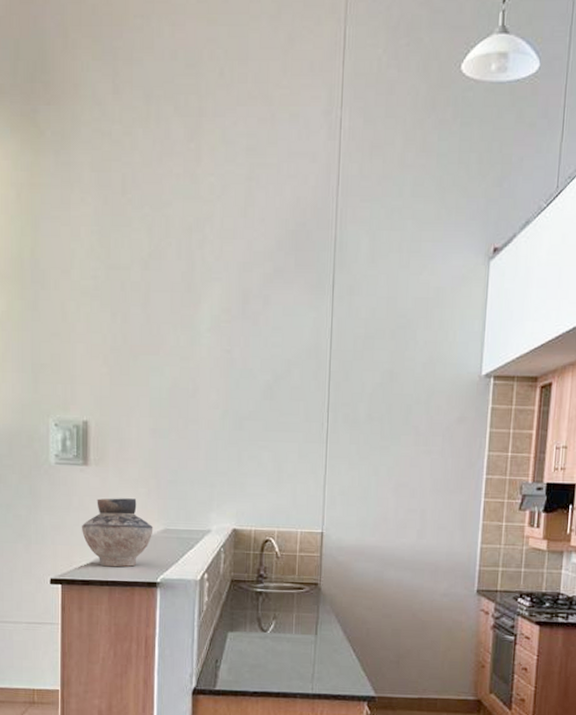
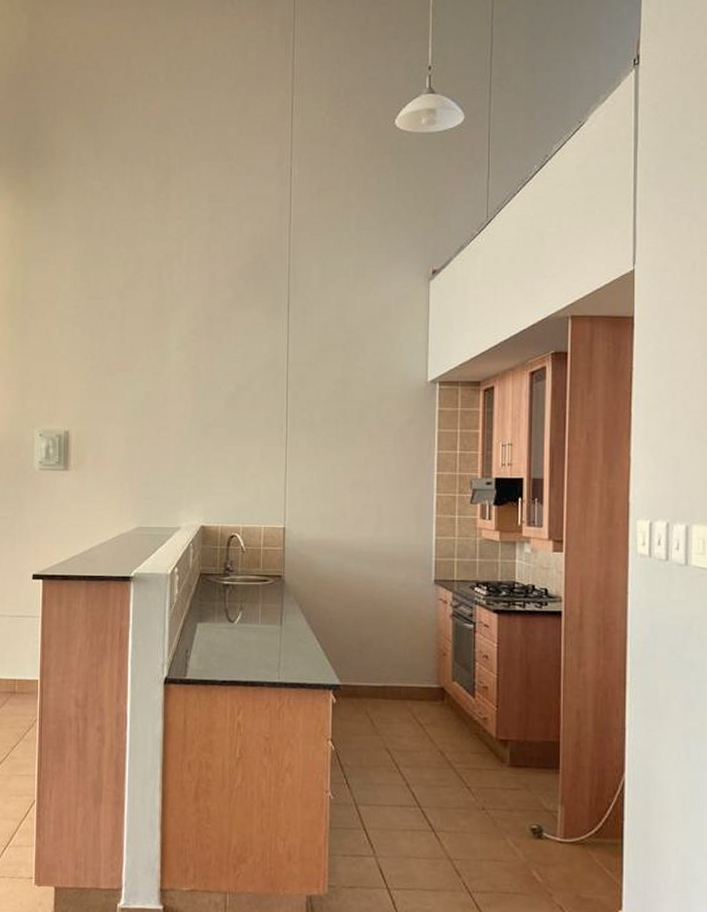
ceramic pot: present [81,498,154,567] -> none [61,499,128,563]

